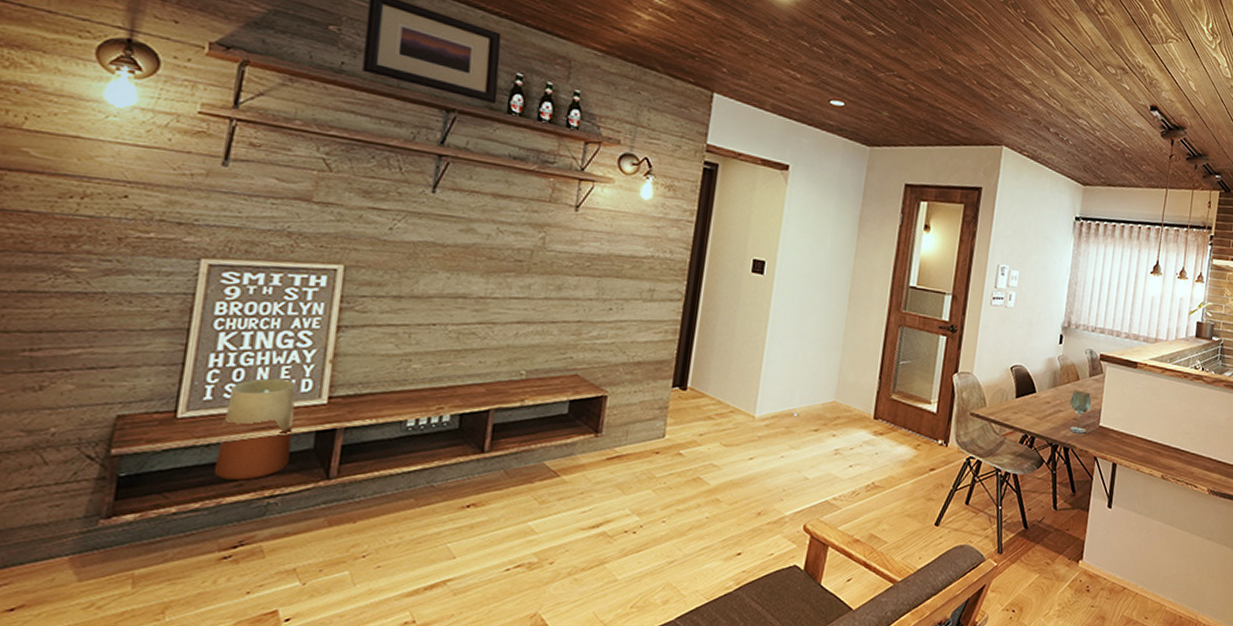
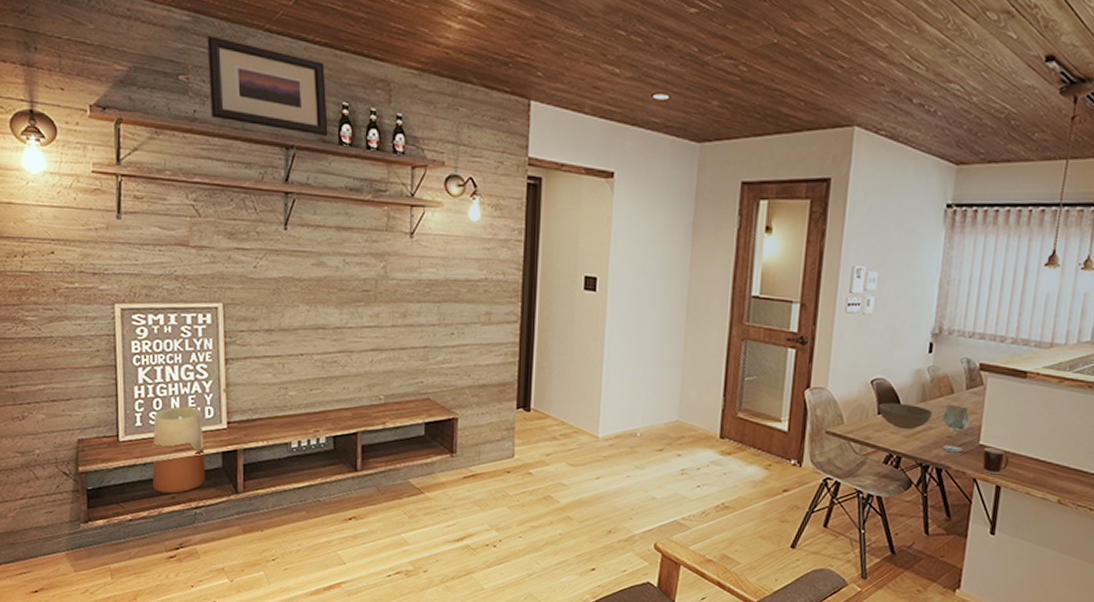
bowl: none [1016,387,1062,412] -> present [878,402,932,429]
mug: none [1102,429,1123,452] -> present [982,448,1009,474]

